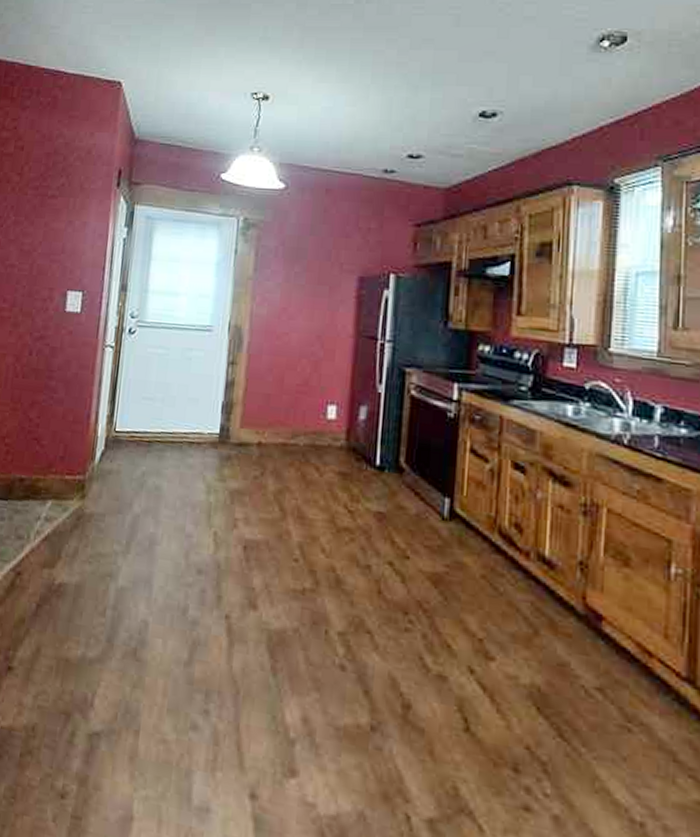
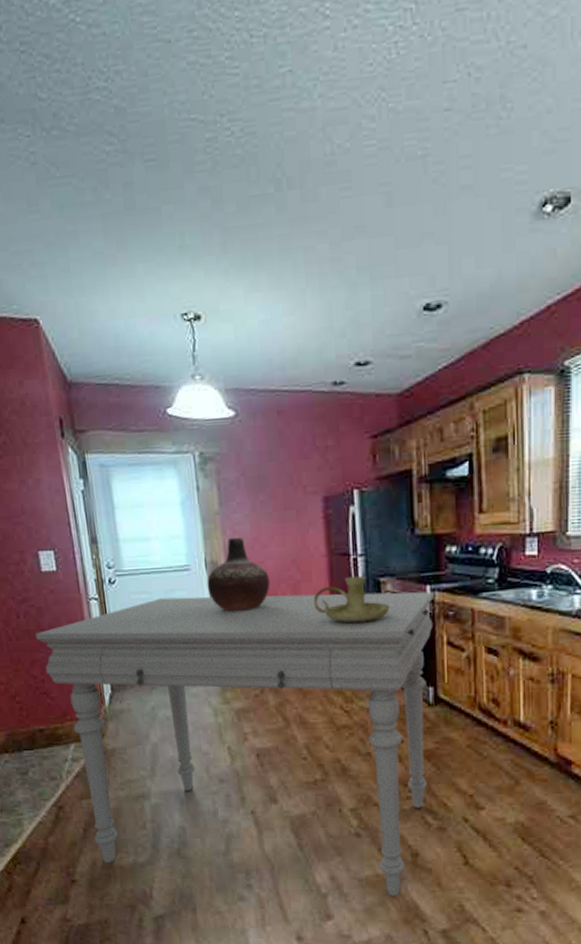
dining table: none [42,355,462,760] -> present [35,592,435,896]
vase: none [226,304,292,382] -> present [207,537,270,611]
candle holder: none [332,361,413,413] -> present [314,575,390,622]

